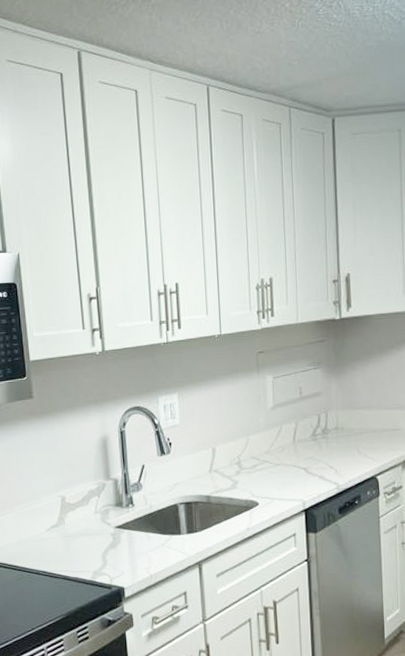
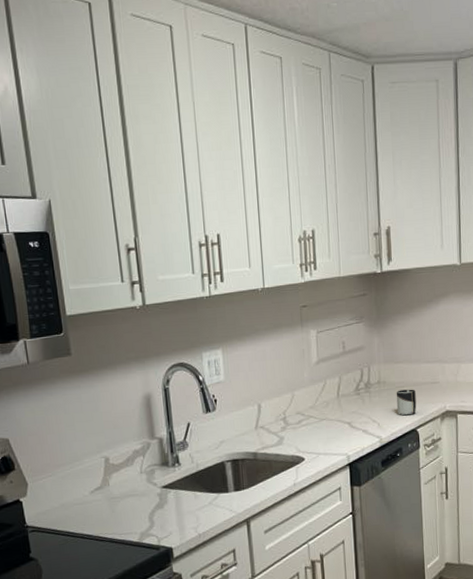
cup: none [354,435,376,463] -> present [396,389,417,416]

